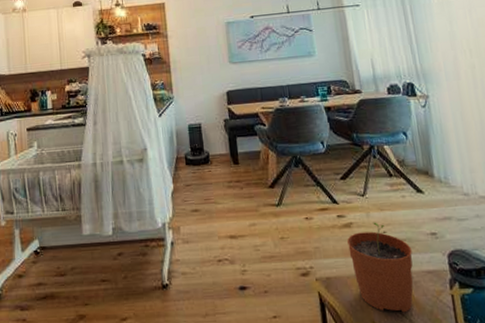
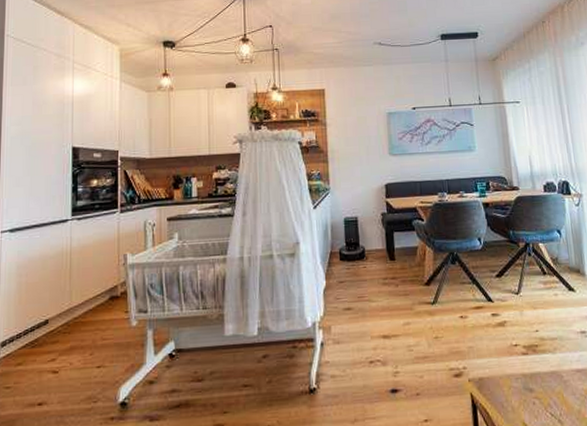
plant pot: present [347,222,414,313] -> none [501,320,563,413]

